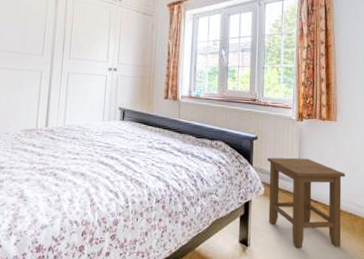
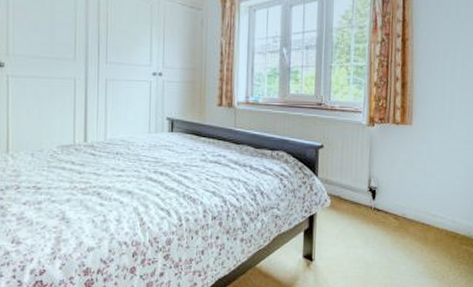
stool: present [267,157,345,248] -> none [334,166,419,261]

